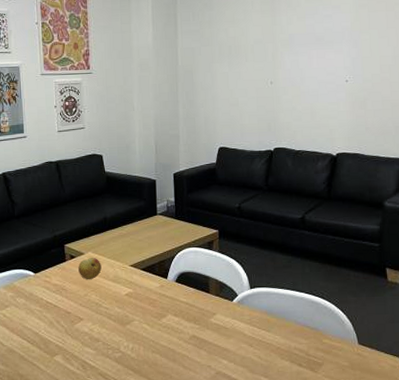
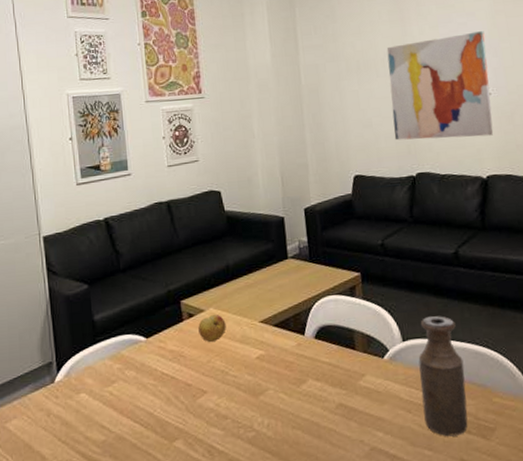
wall art: none [256,23,348,119] -> present [386,31,494,141]
bottle: none [262,269,301,368] -> present [418,315,468,437]

